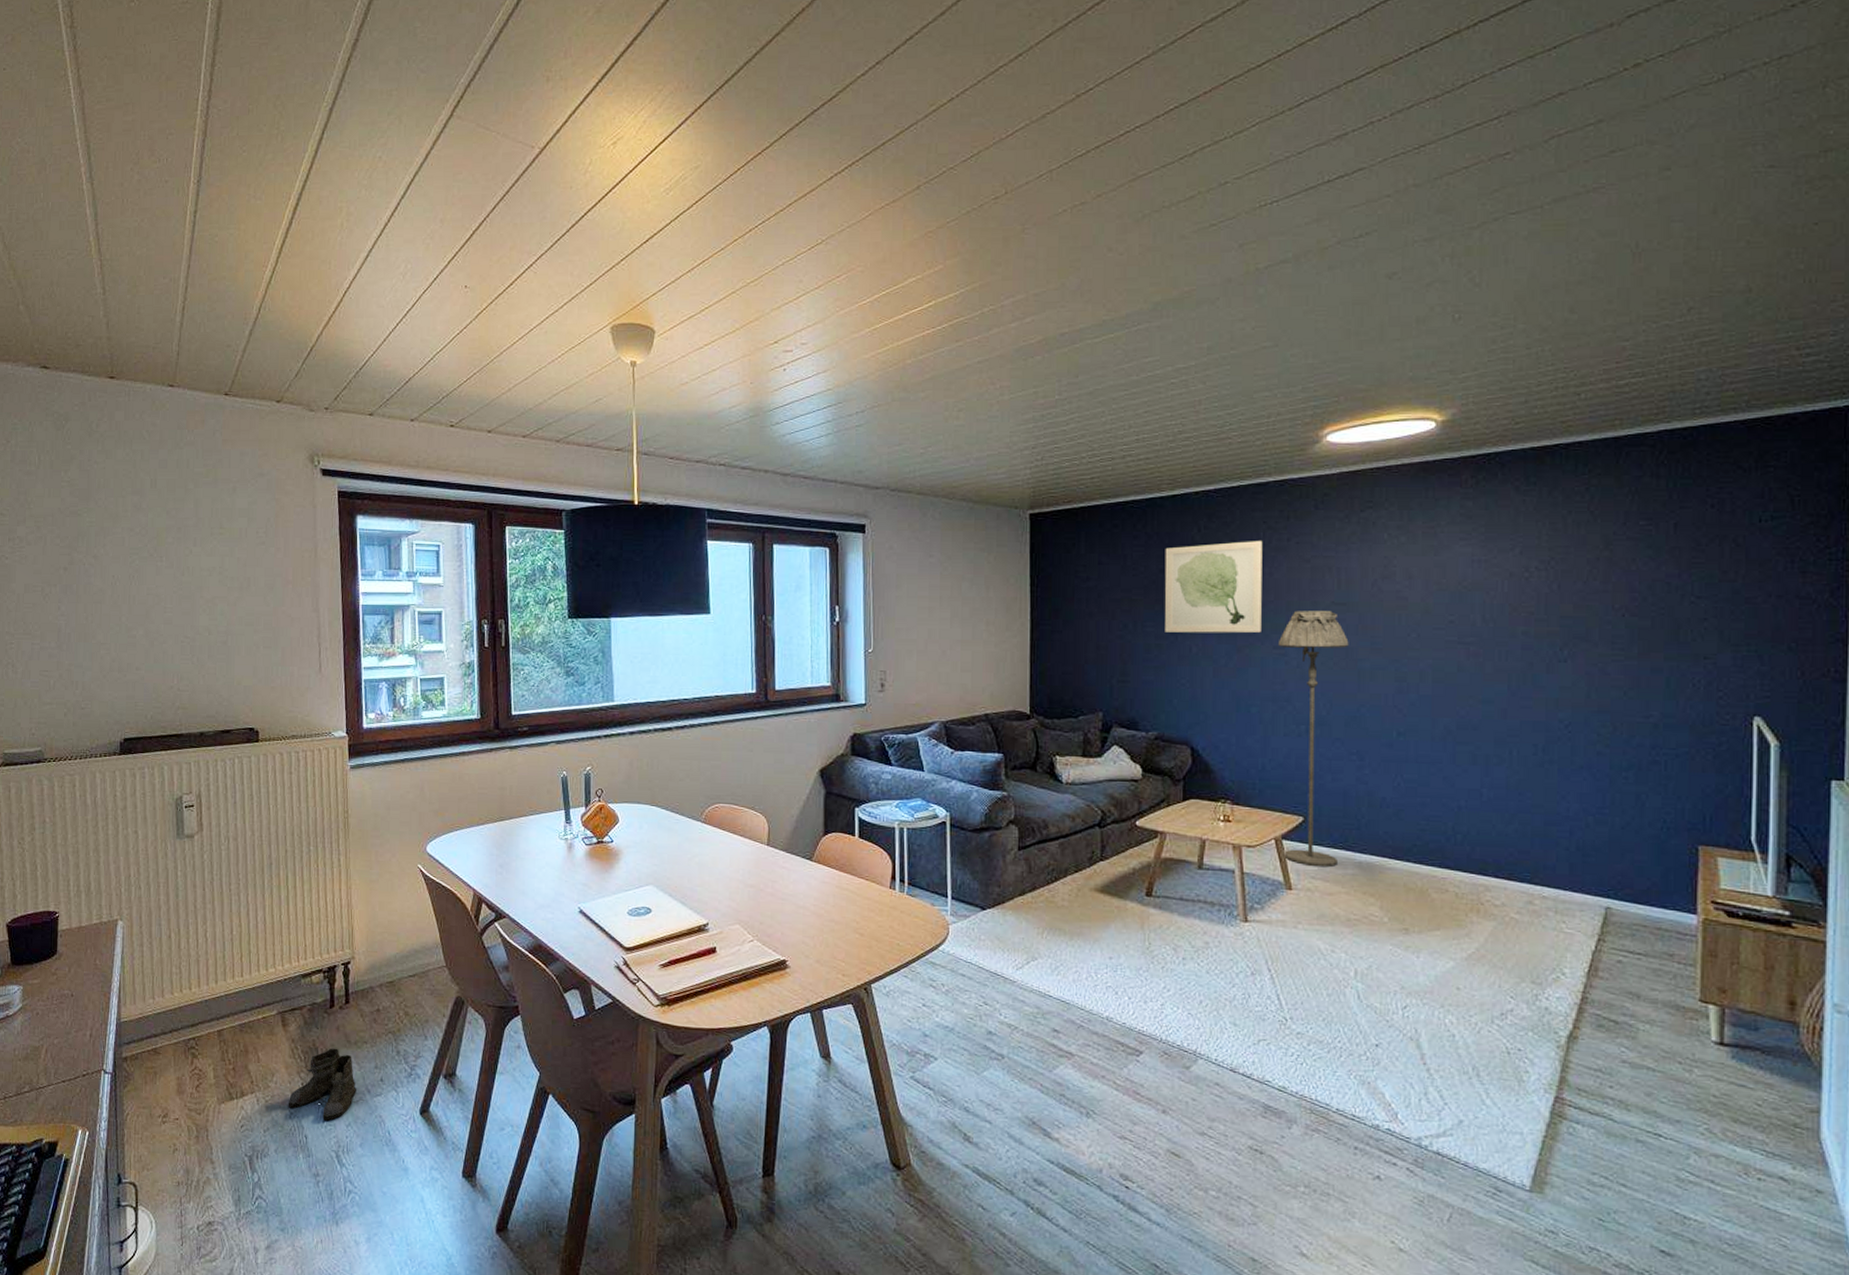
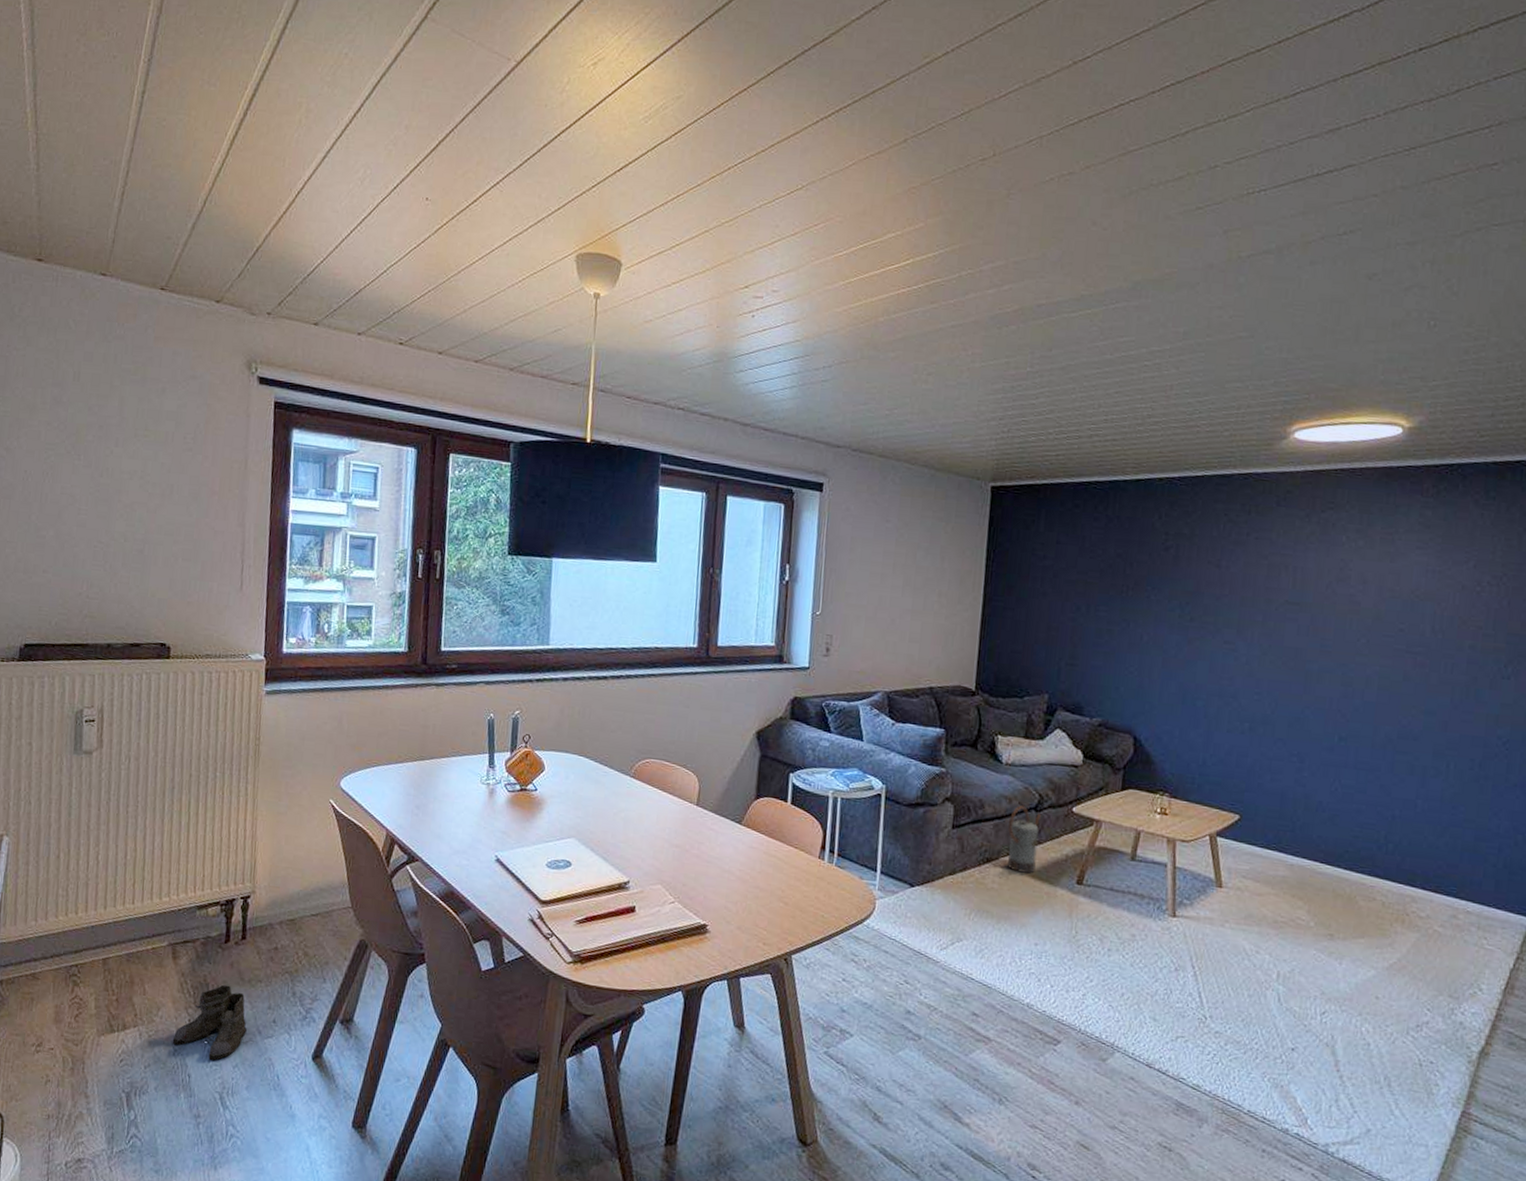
watering can: none [1074,823,1106,889] -> present [1008,805,1042,874]
wall art: present [1164,541,1263,633] -> none [1117,532,1222,626]
floor lamp: present [1277,611,1349,866] -> none [1216,606,1299,867]

